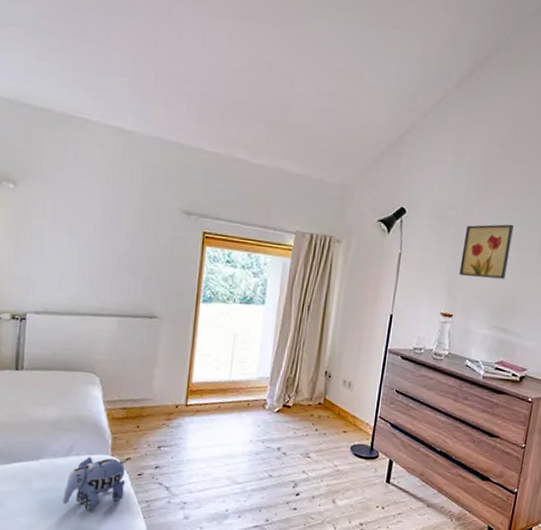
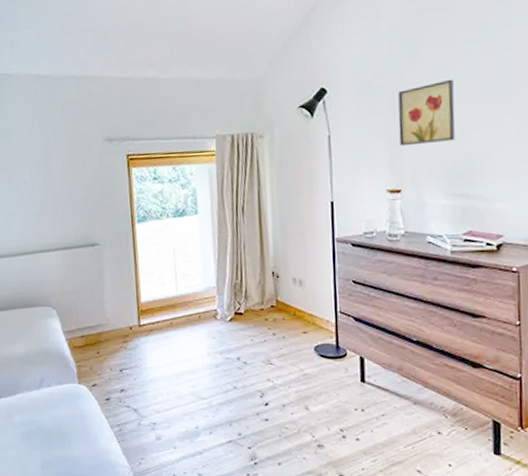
plush toy: present [62,457,128,511] -> none [41,386,96,439]

